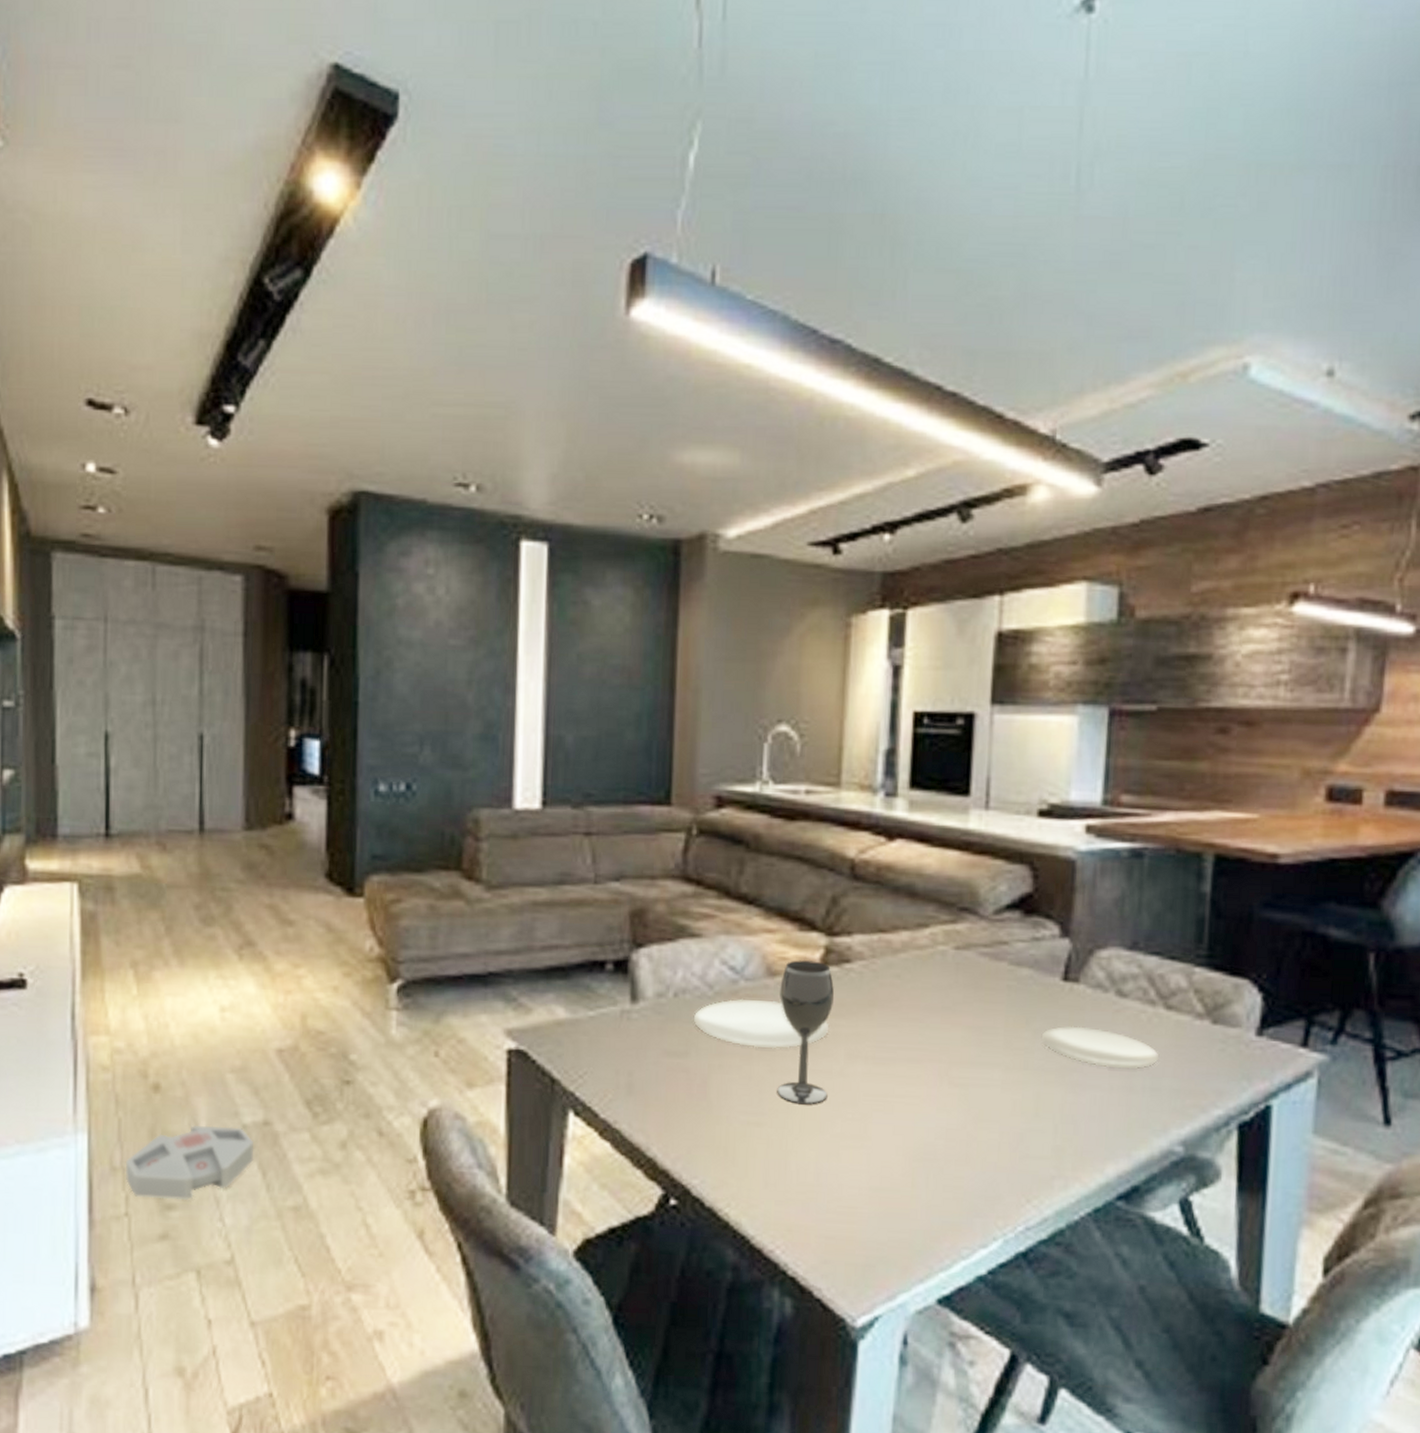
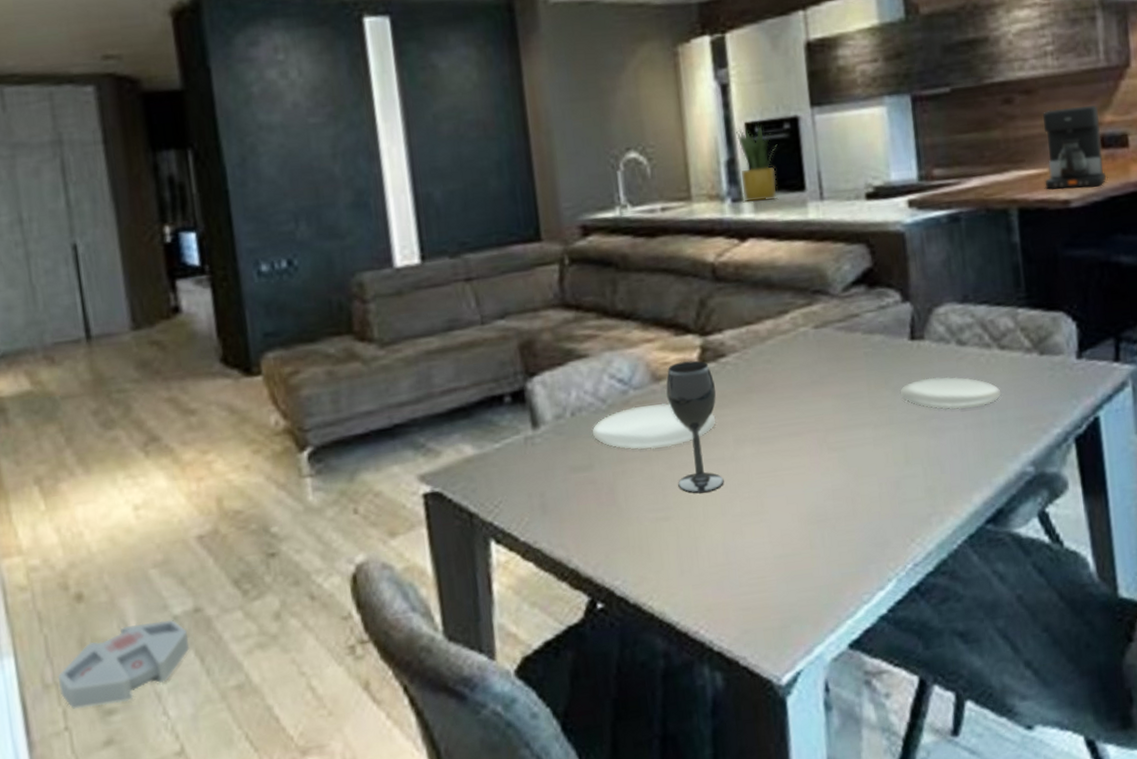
planter: none [899,713,946,800] -> present [736,122,778,202]
coffee maker: none [1251,747,1331,844] -> present [1043,105,1106,191]

